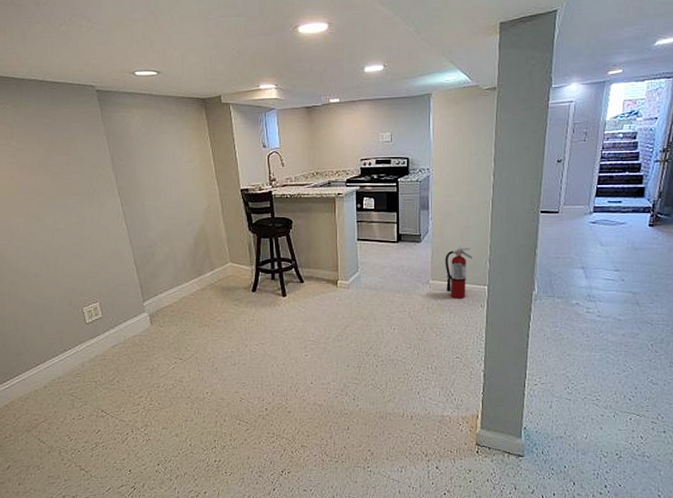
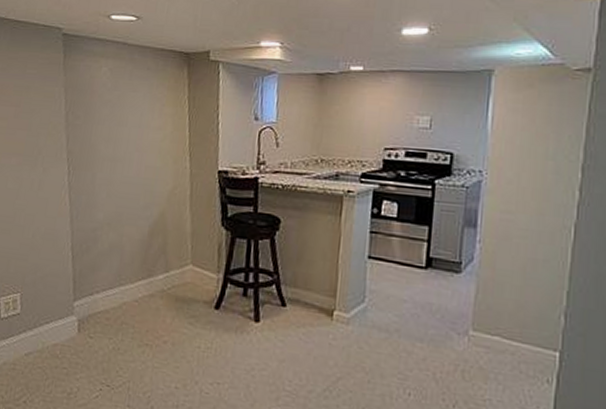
fire extinguisher: present [445,246,472,299] -> none [494,287,538,366]

